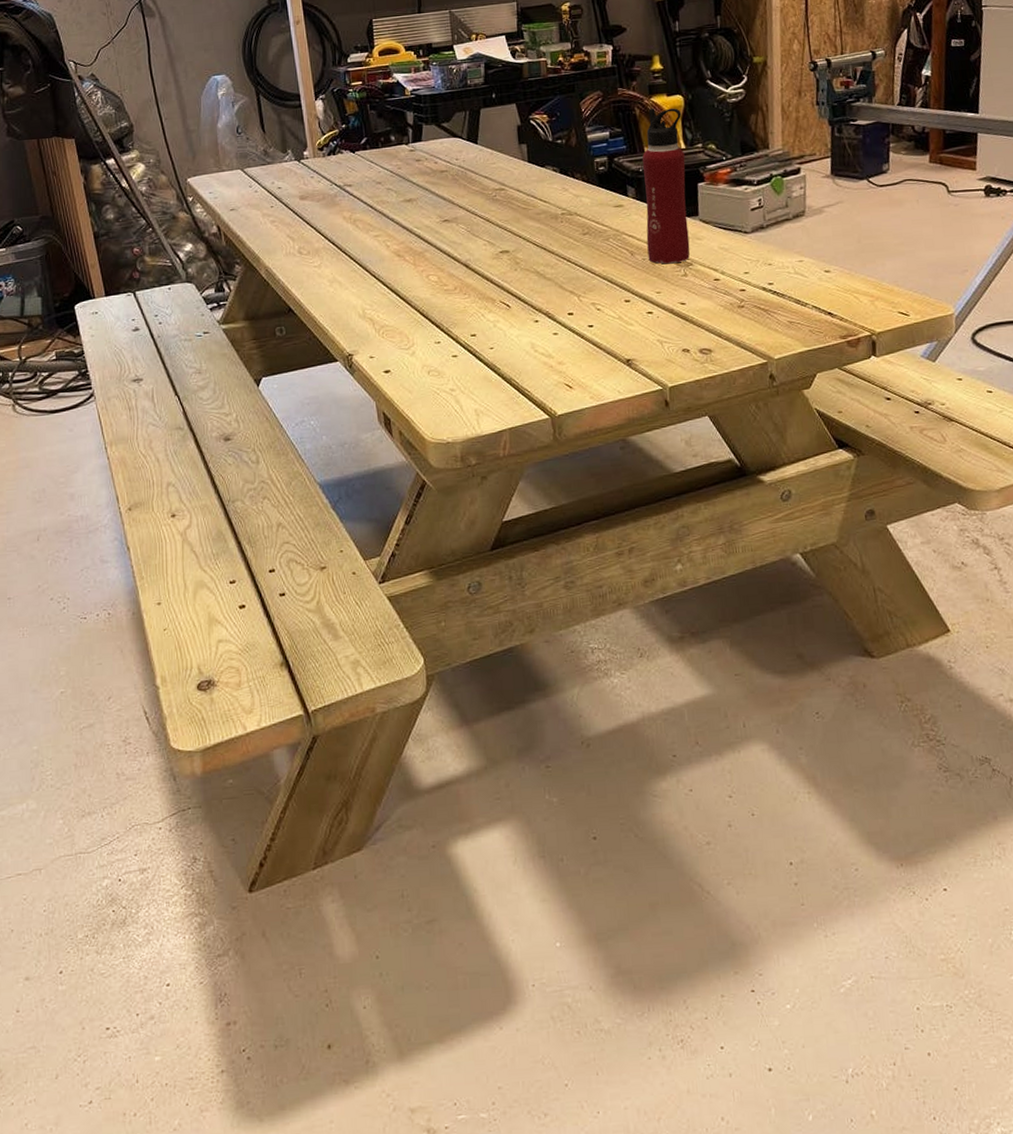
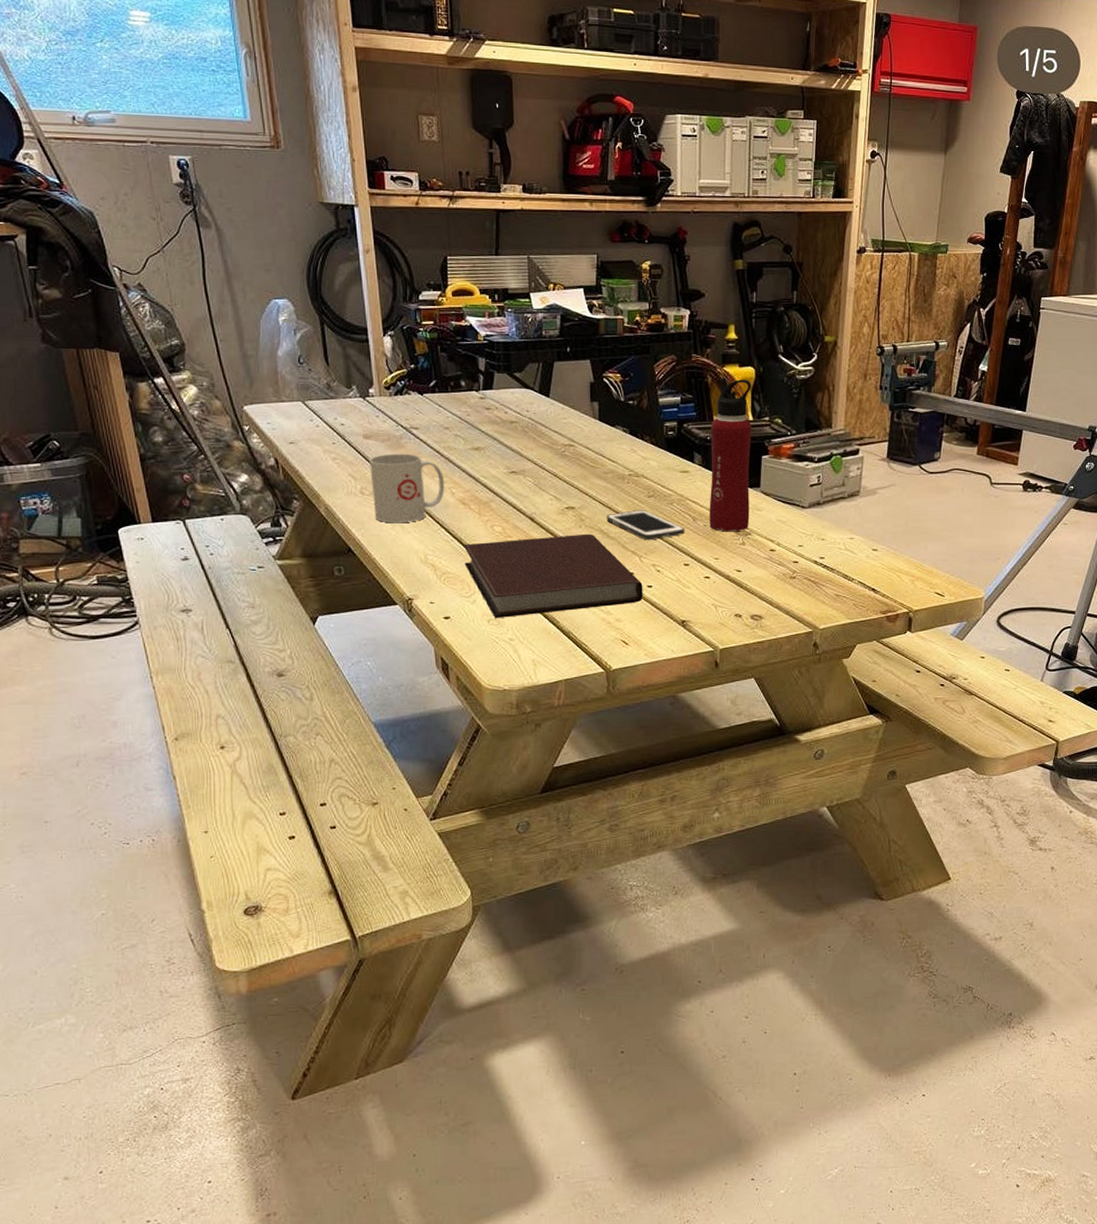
mug: none [306,210,380,281] -> present [370,453,445,524]
notebook: none [399,276,585,370] -> present [463,533,643,619]
cell phone: none [541,248,624,279] -> present [606,510,686,541]

